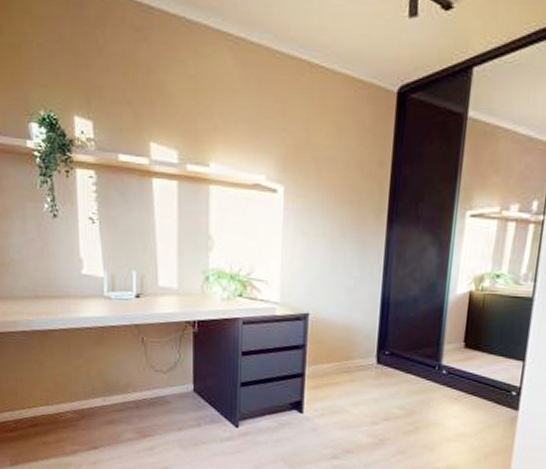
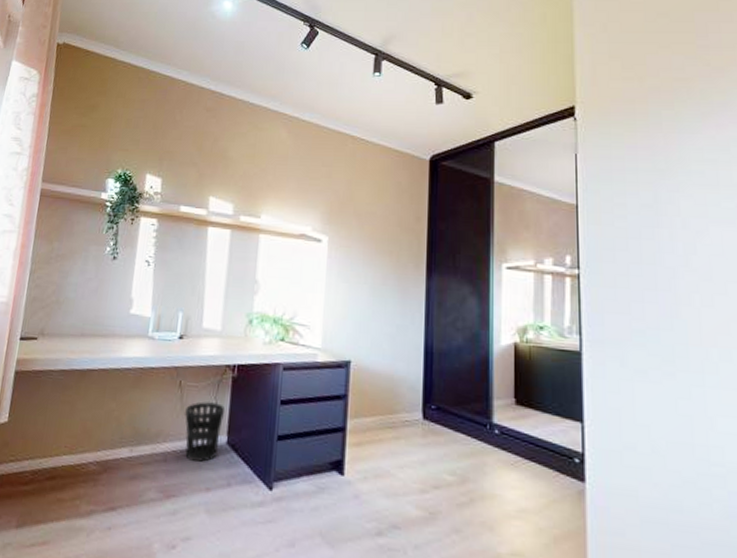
wastebasket: none [151,355,188,407] -> present [185,401,224,462]

